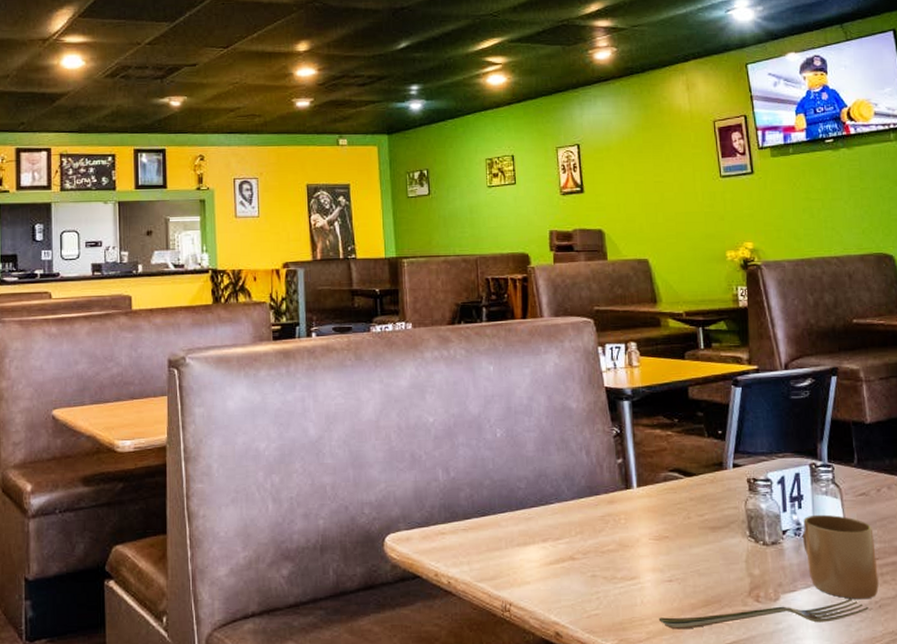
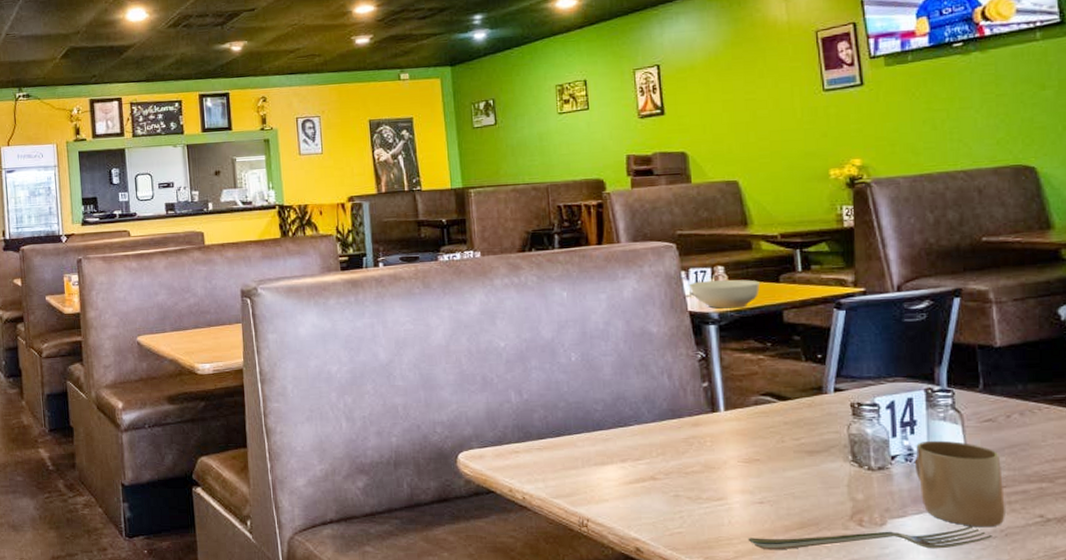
bowl: none [605,356,669,384] -> present [689,279,761,309]

